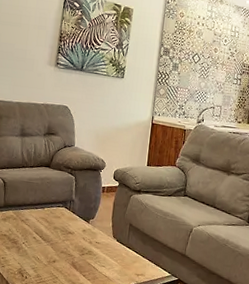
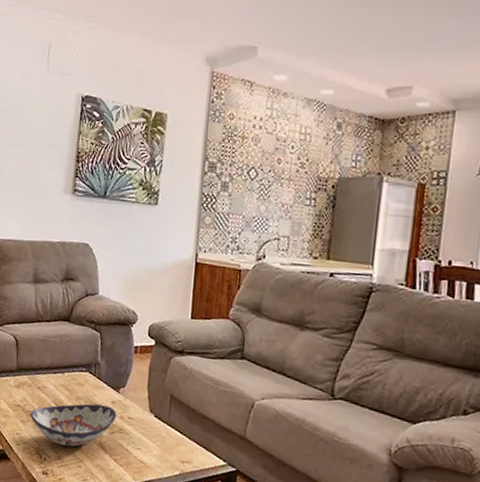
decorative bowl: none [14,232,87,267] -> present [29,403,117,447]

